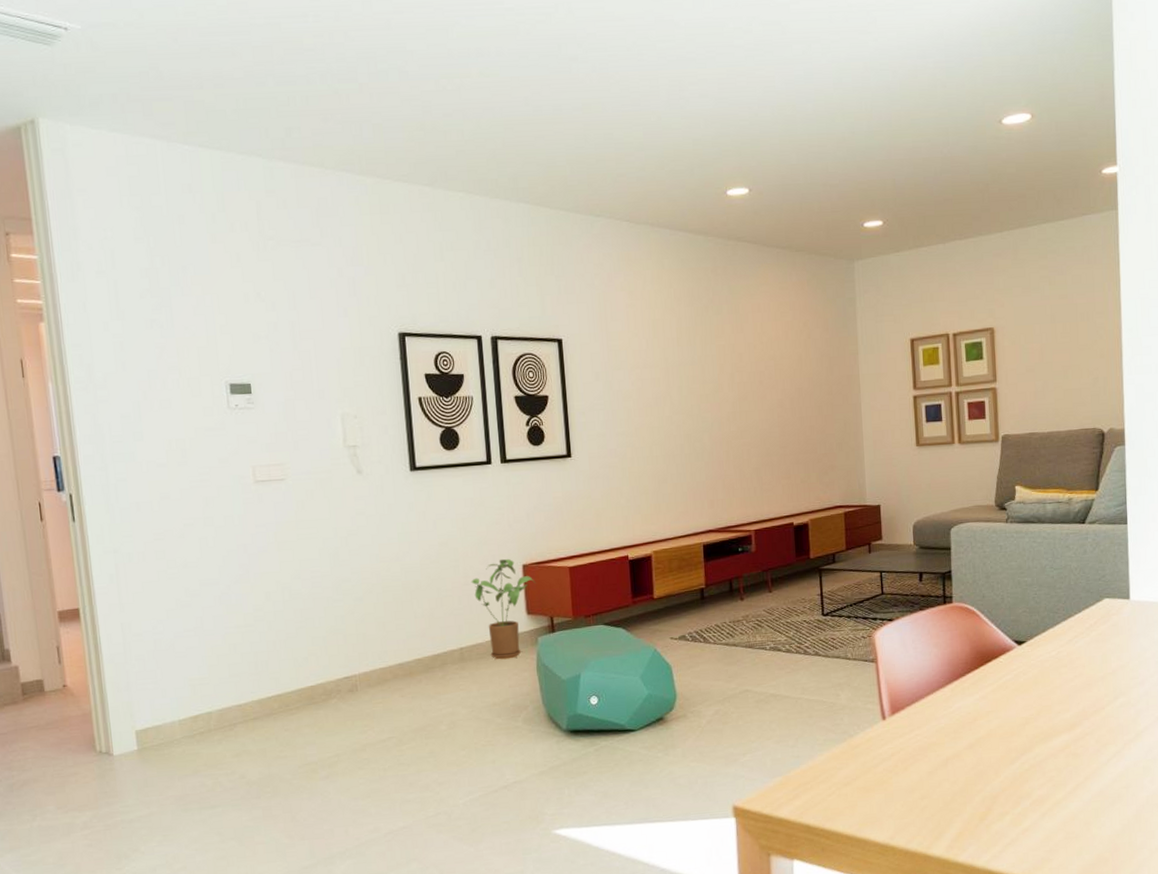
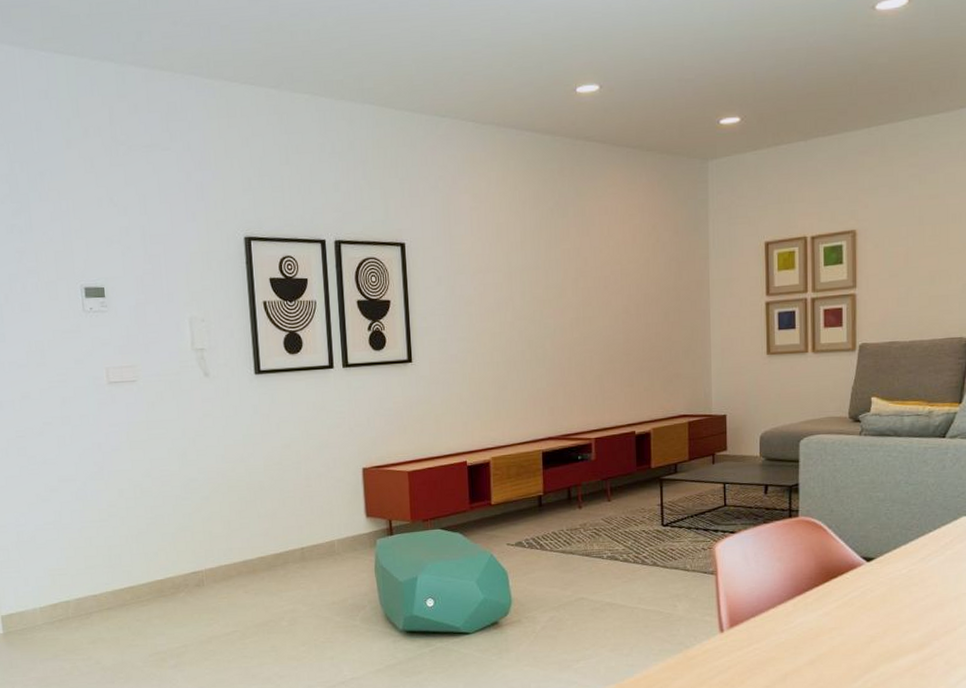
house plant: present [471,558,536,660] -> none [312,461,375,561]

